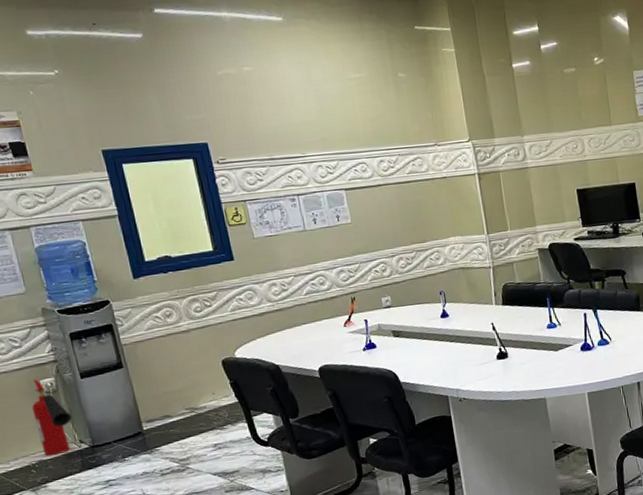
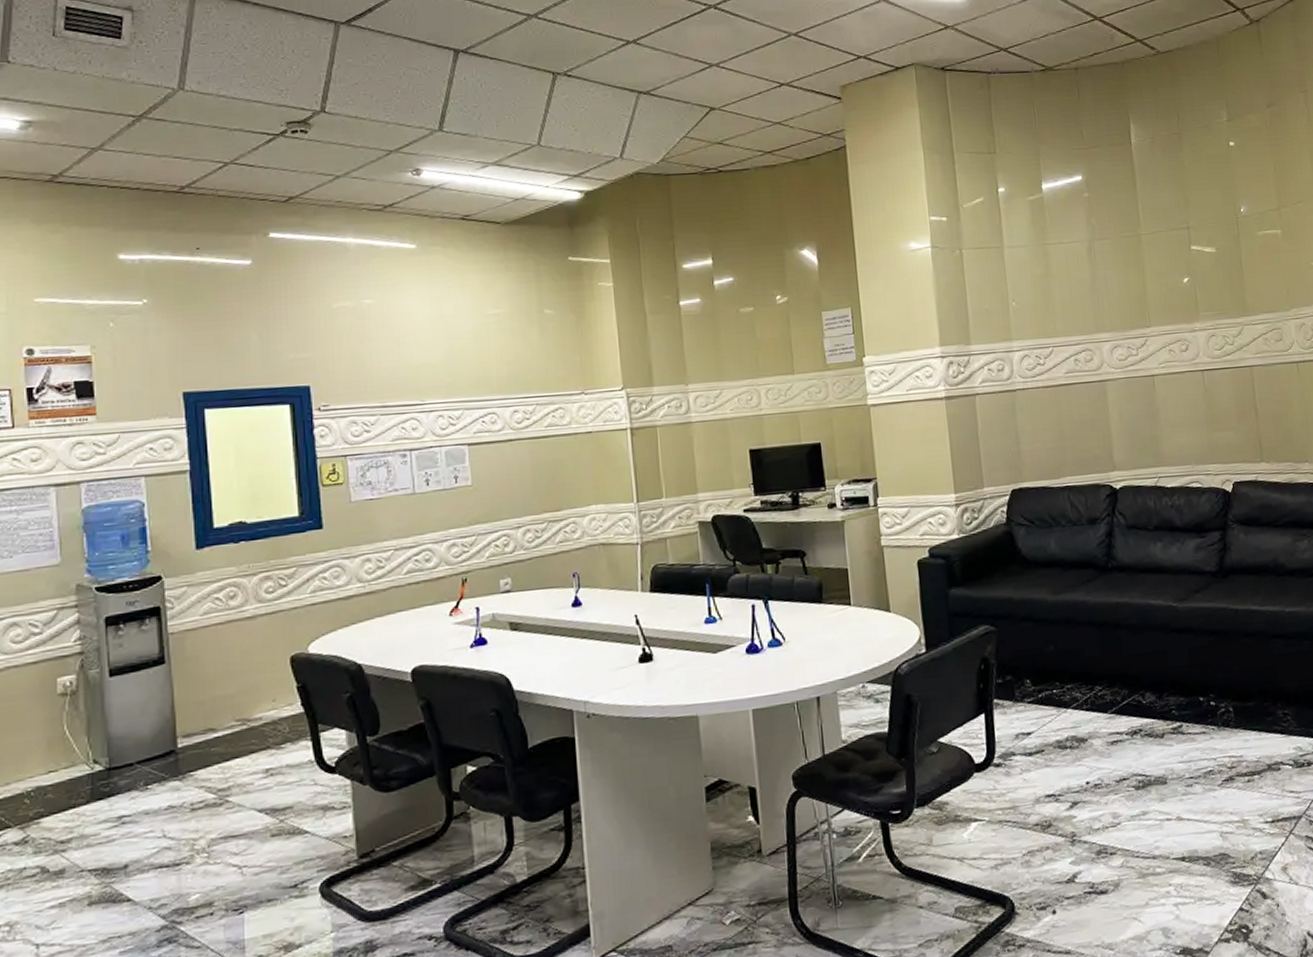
fire extinguisher: present [31,379,72,457] -> none [40,676,89,781]

